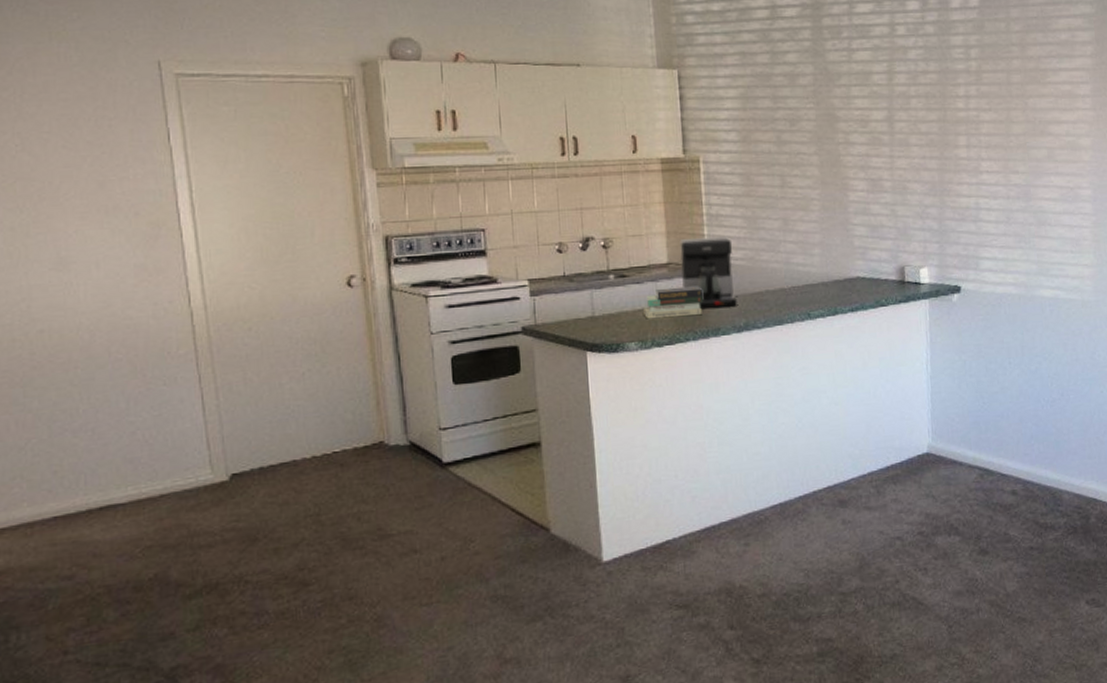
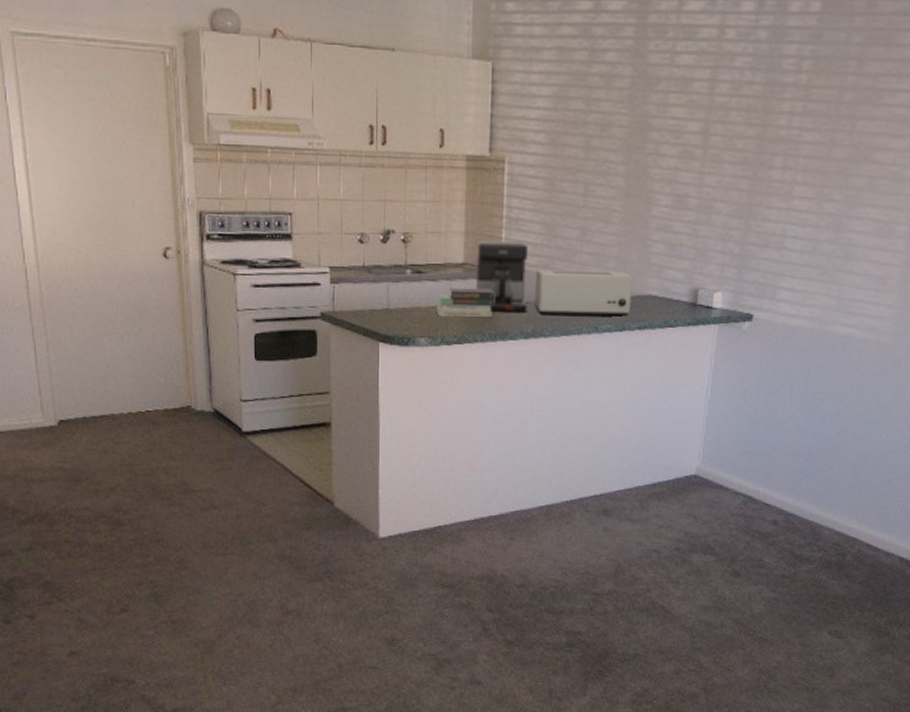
toaster: none [741,256,841,307] -> present [534,269,633,317]

